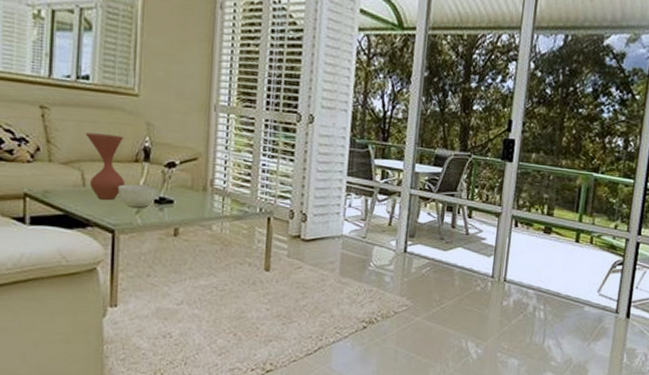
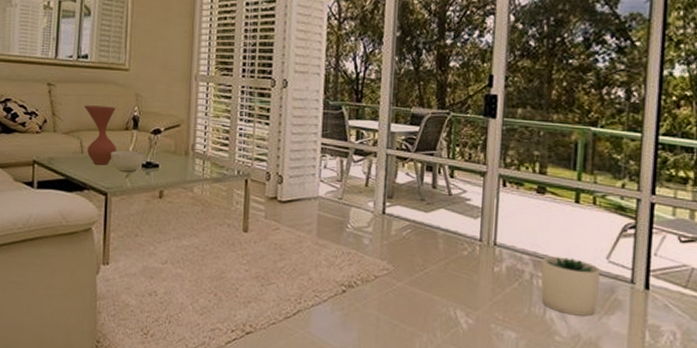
planter: none [541,291,592,343] -> present [541,256,600,316]

